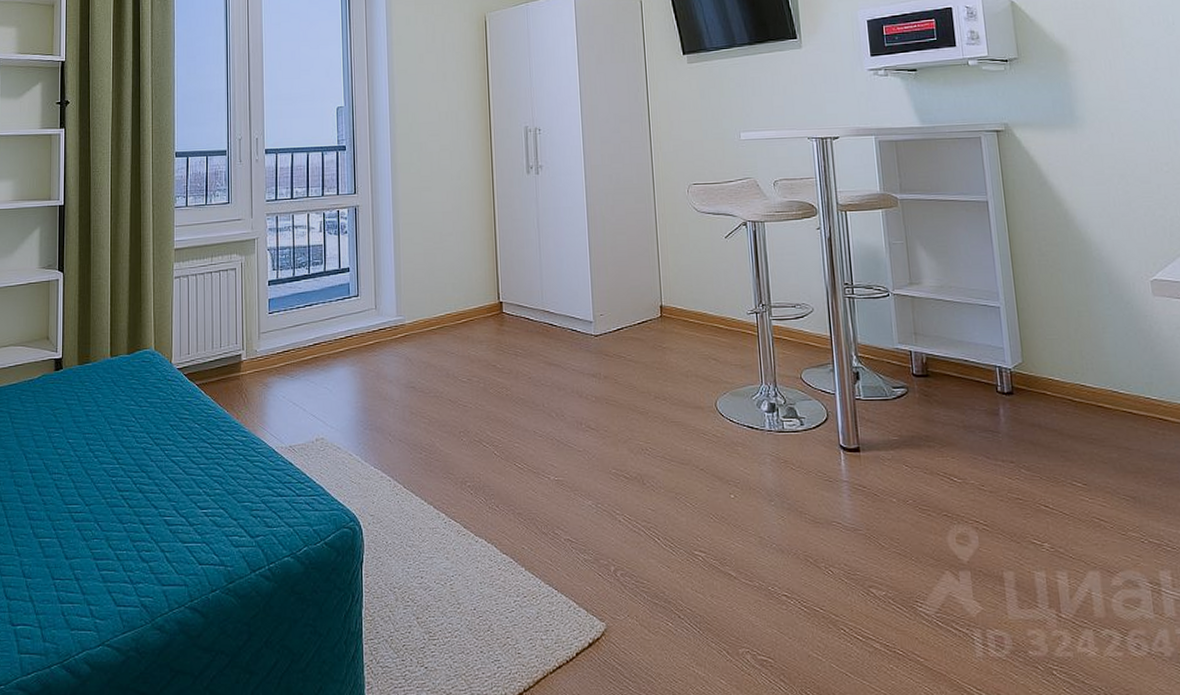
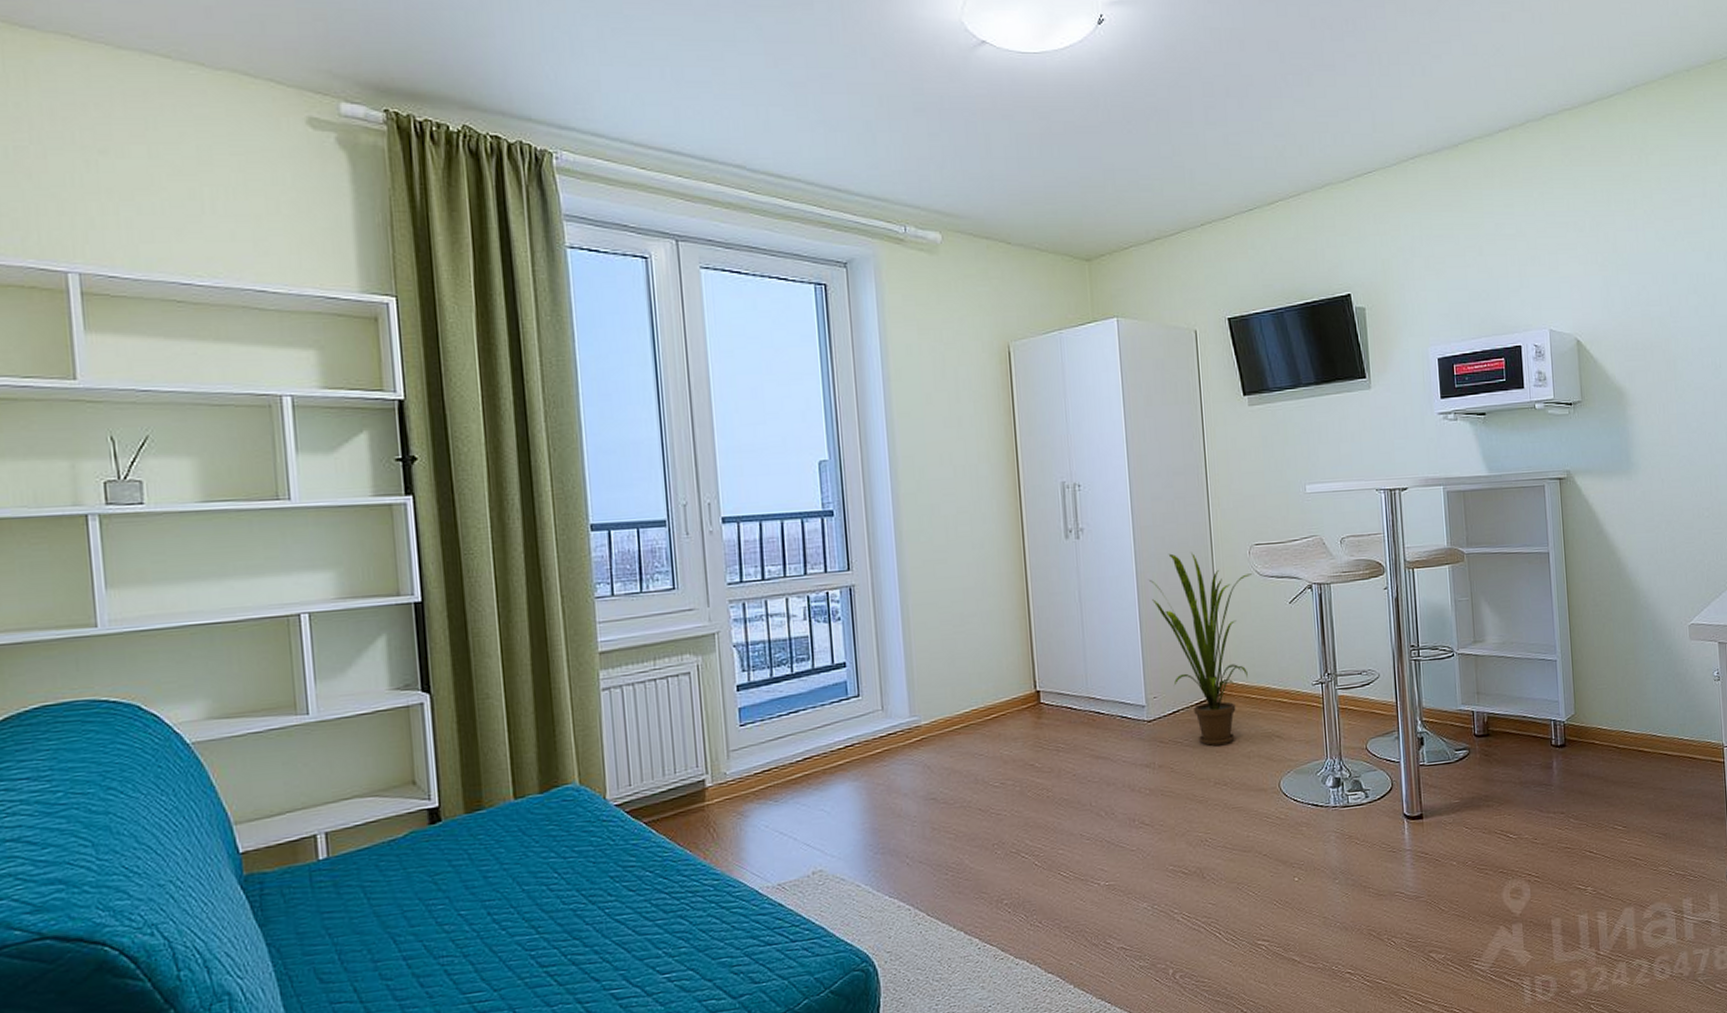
house plant: none [597,188,691,362] -> present [1148,552,1253,746]

